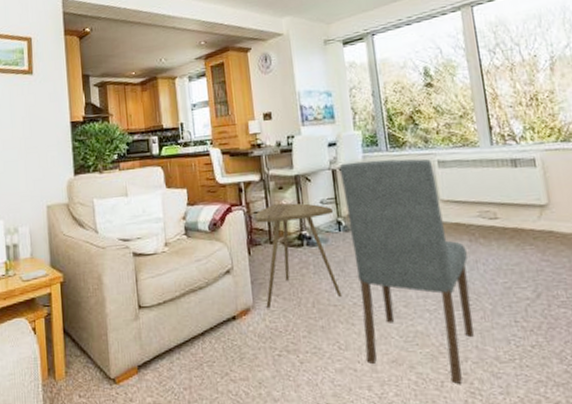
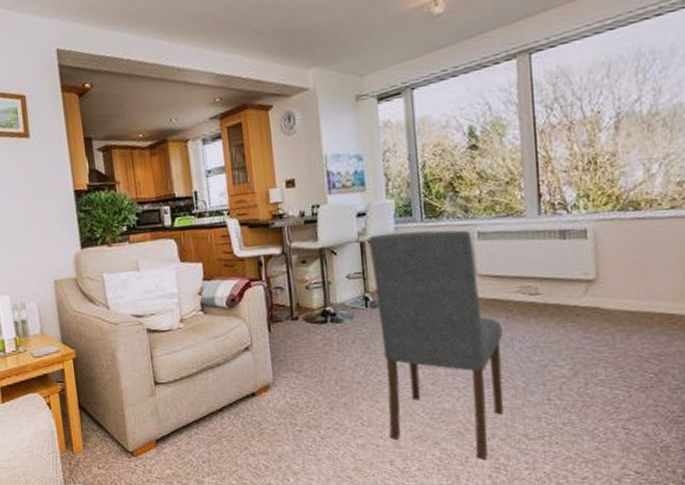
side table: present [255,203,342,309] -> none [276,277,367,386]

